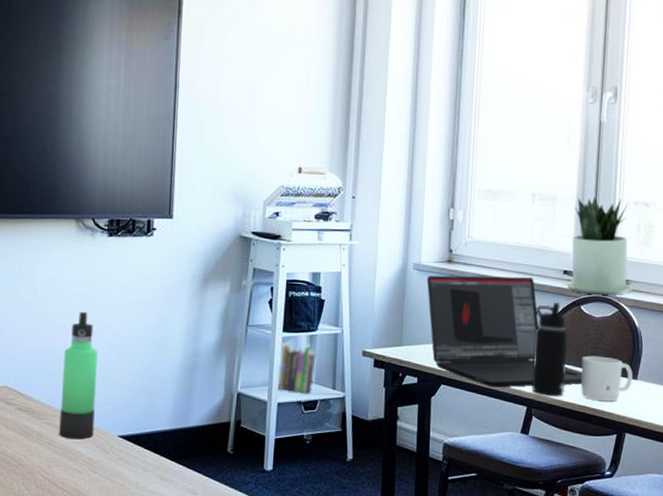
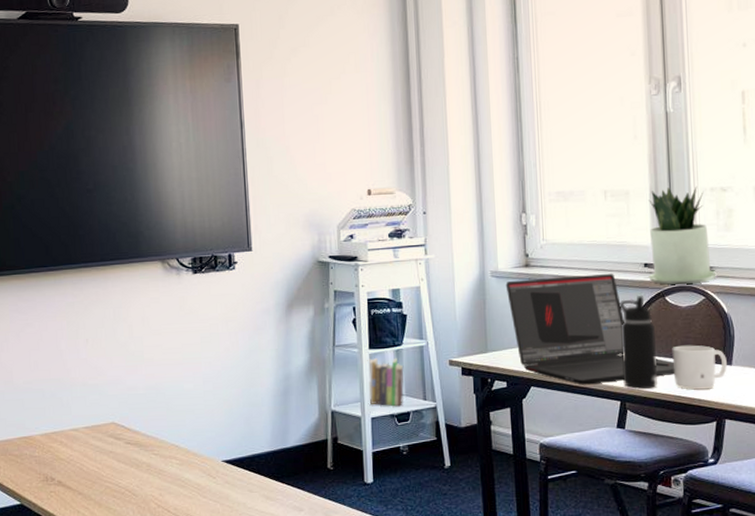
thermos bottle: present [59,311,97,440] -> none [163,346,199,467]

